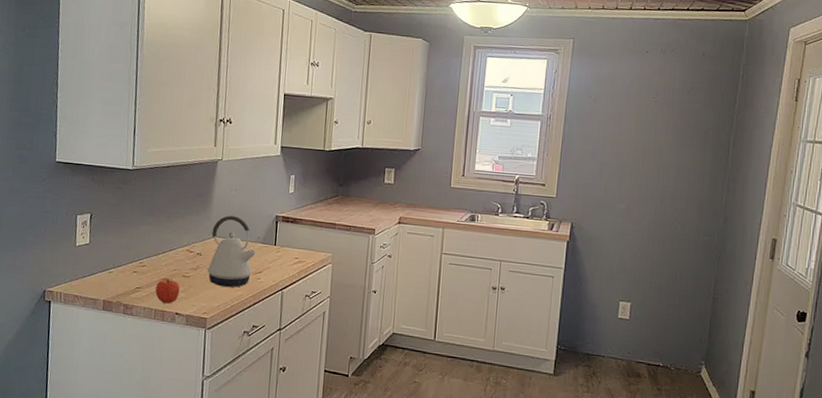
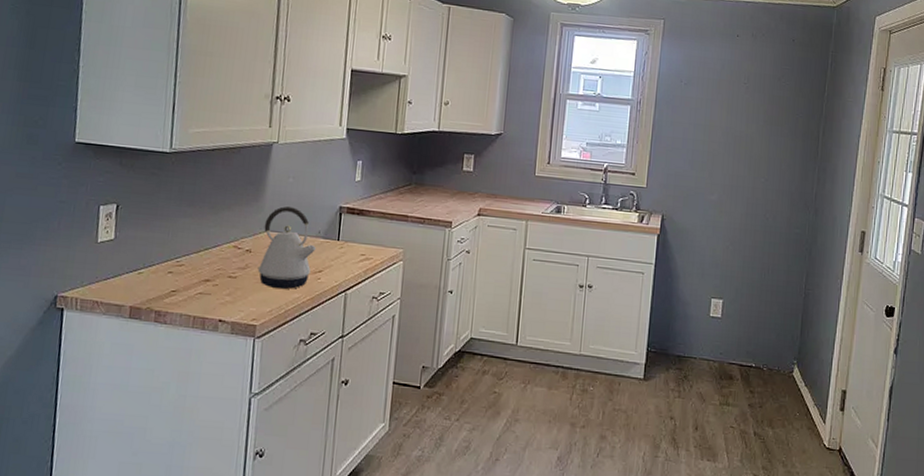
fruit: present [155,278,180,304] -> none [195,279,225,310]

